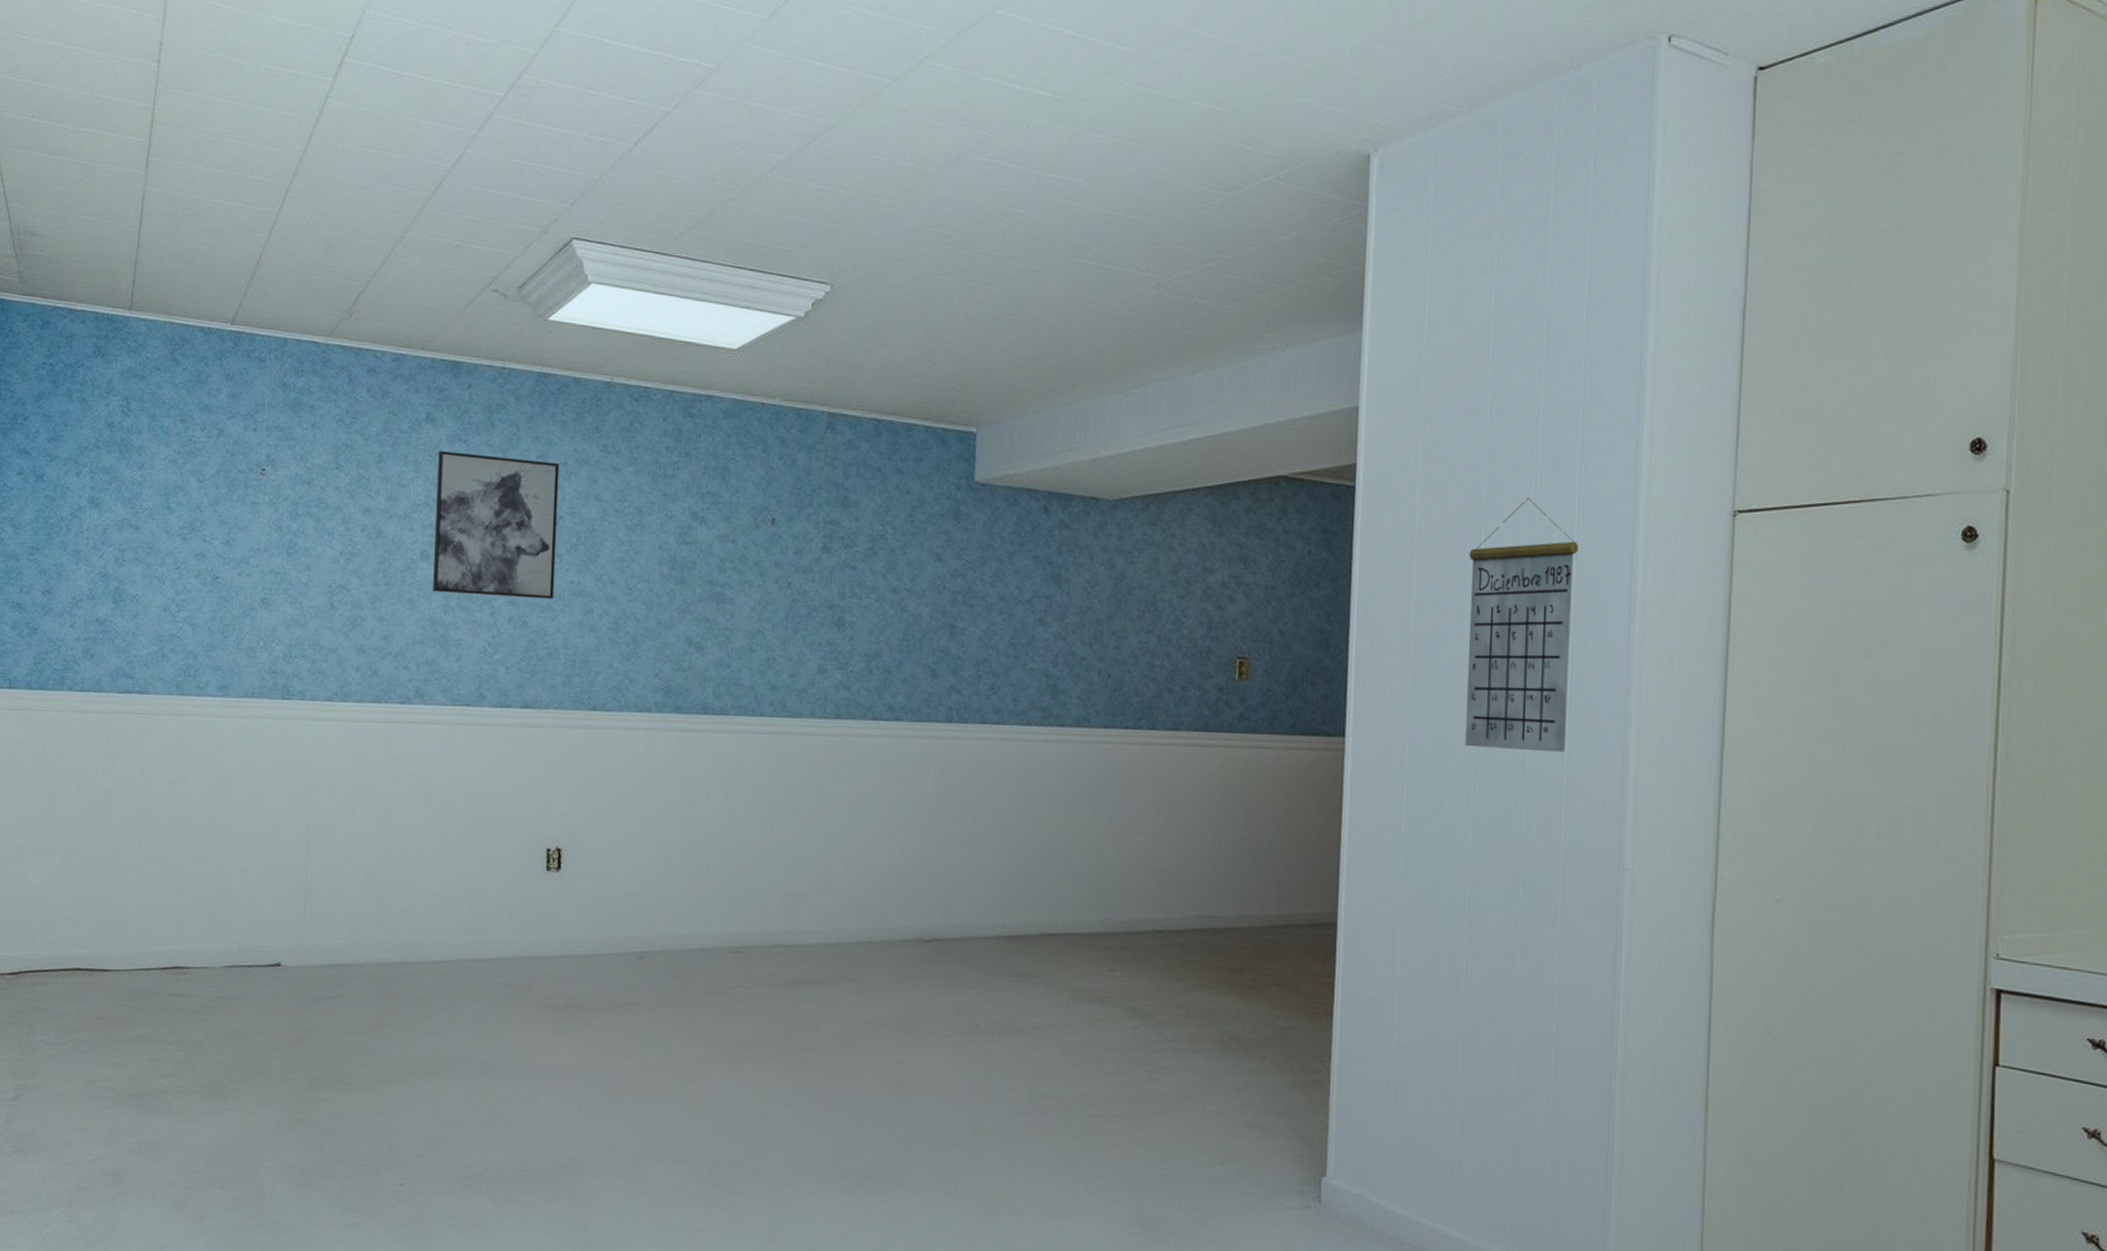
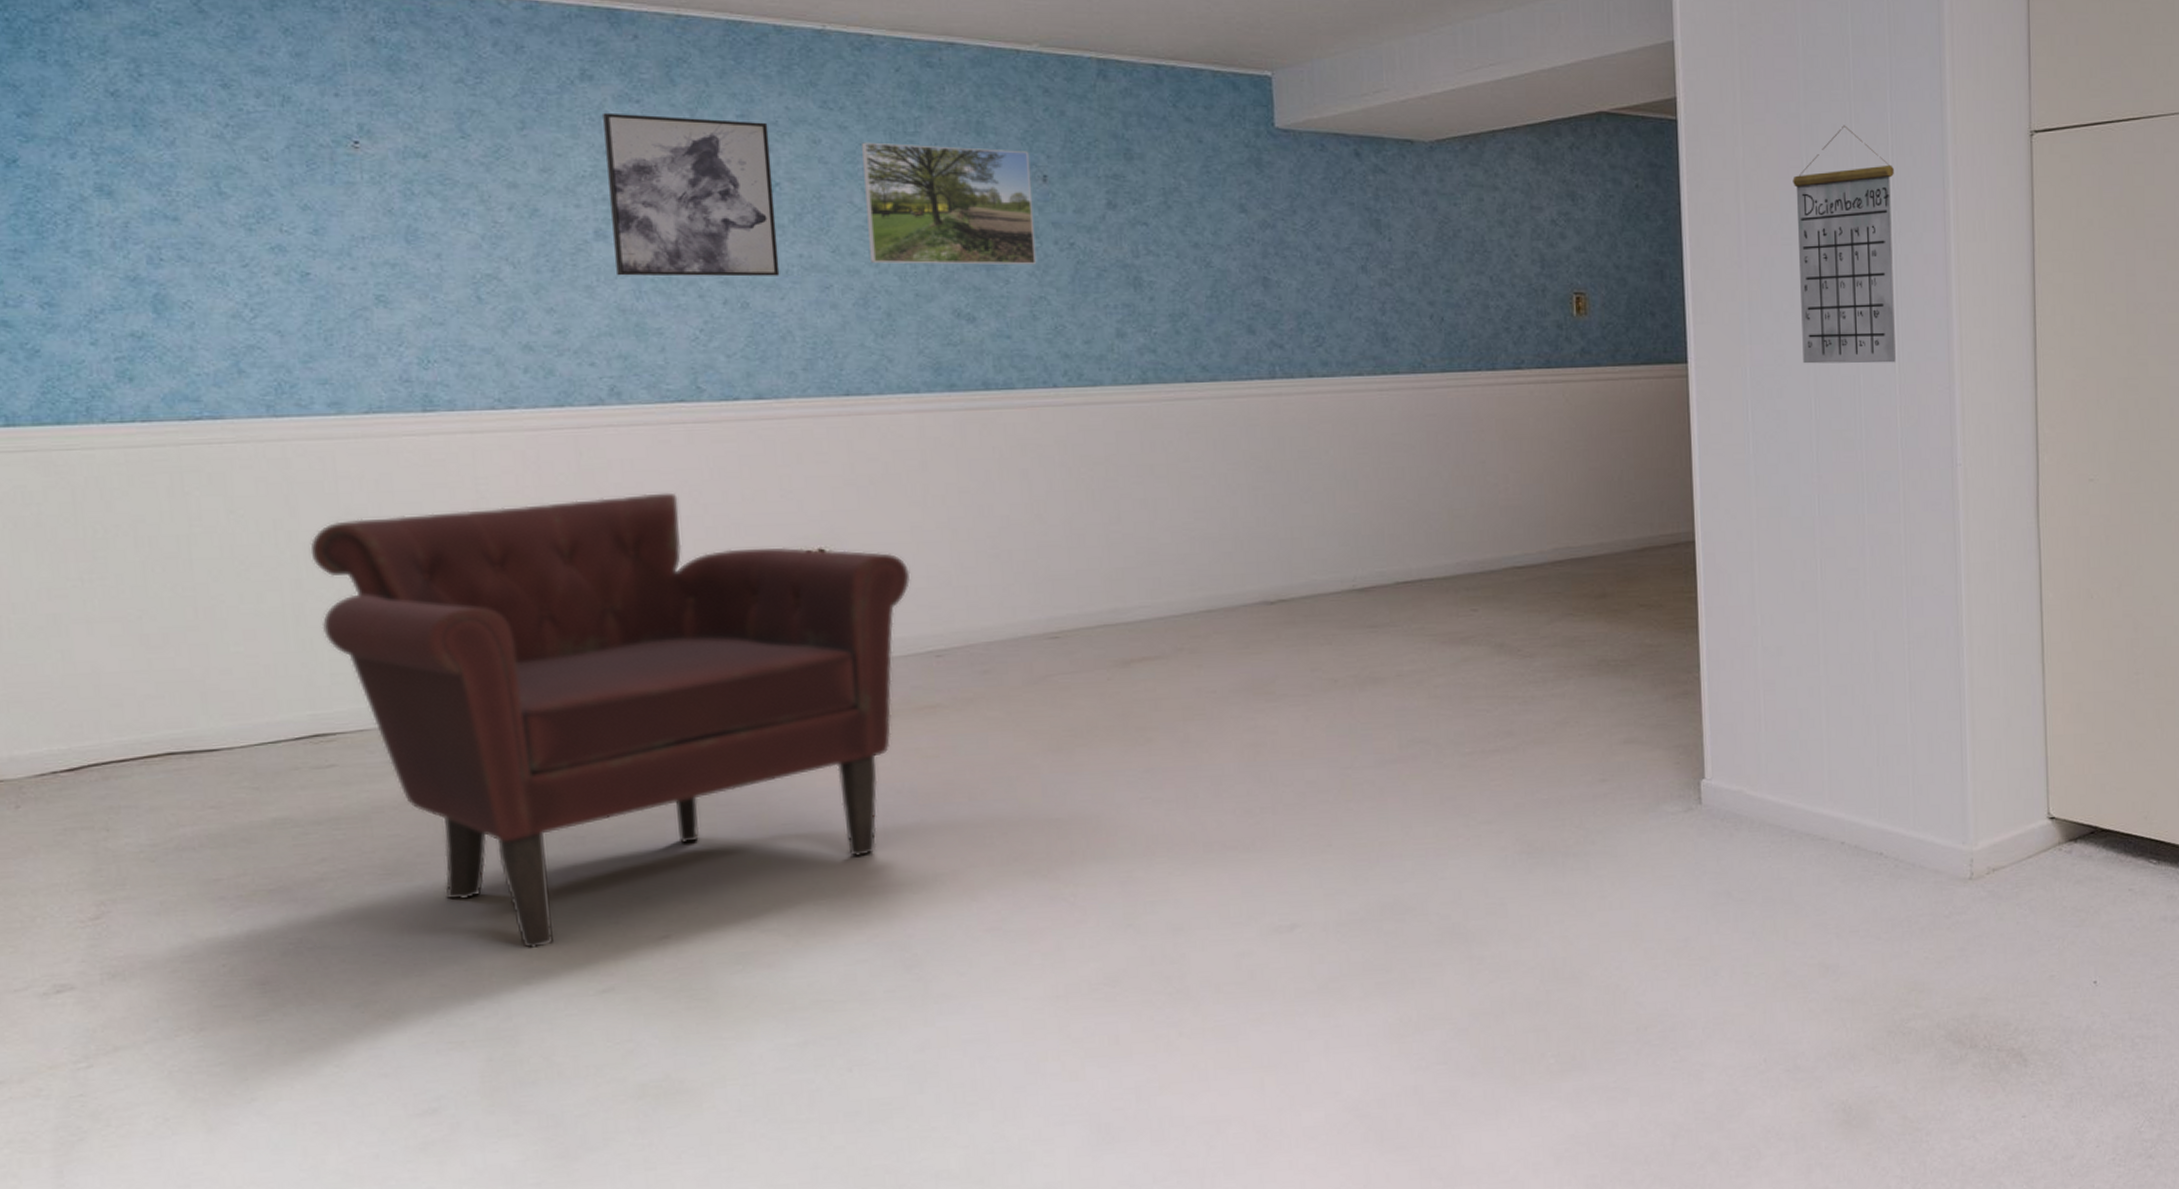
leather: none [191,784,626,1178] -> present [310,492,911,949]
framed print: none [625,483,763,601] -> present [862,142,1037,265]

